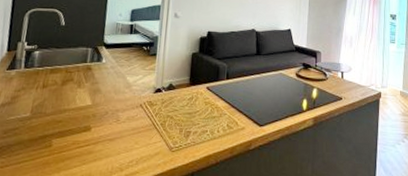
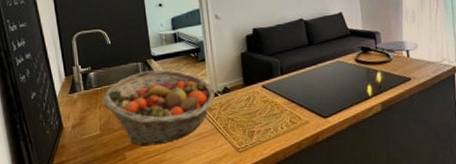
fruit basket: none [41,57,160,135] -> present [102,69,215,147]

